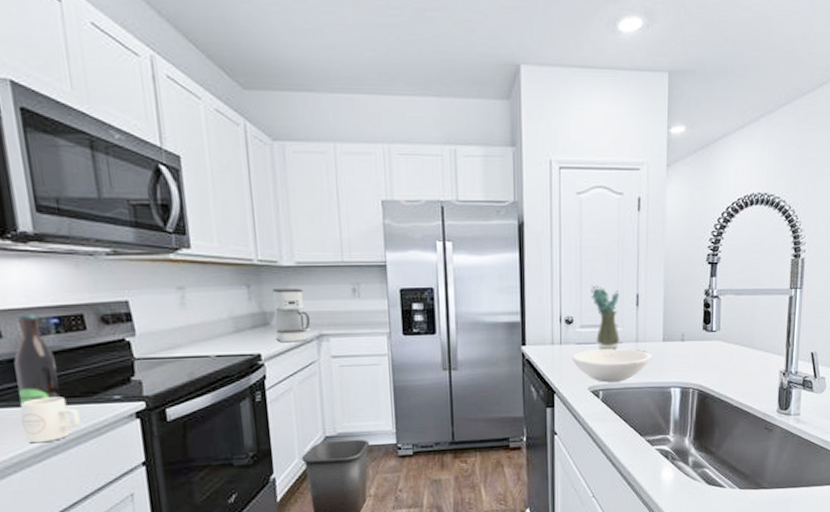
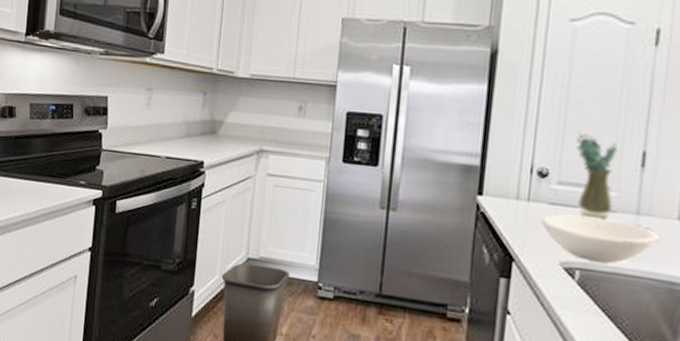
bottle: present [14,313,61,405] -> none [16,98,47,177]
mug: present [19,397,81,443] -> none [12,172,53,213]
coffee maker: present [273,288,311,343] -> none [220,99,254,156]

